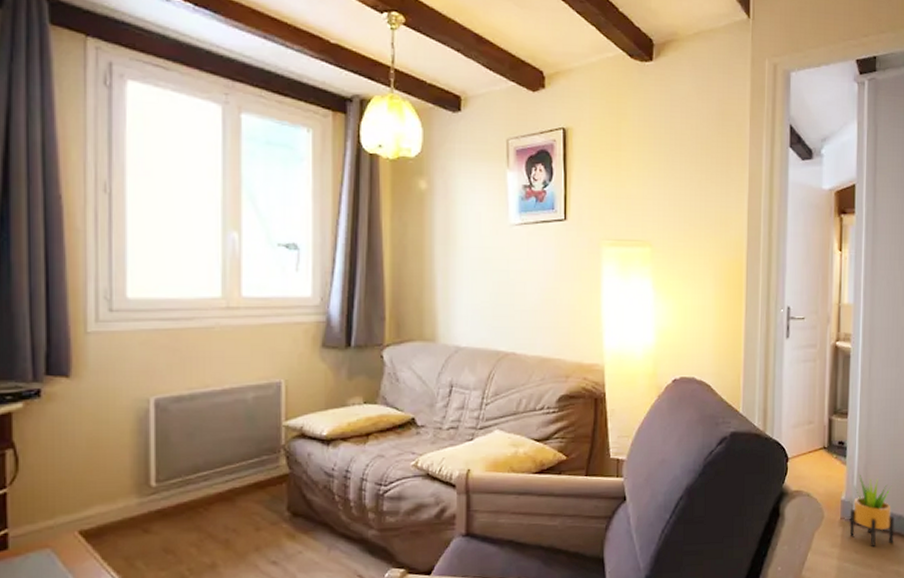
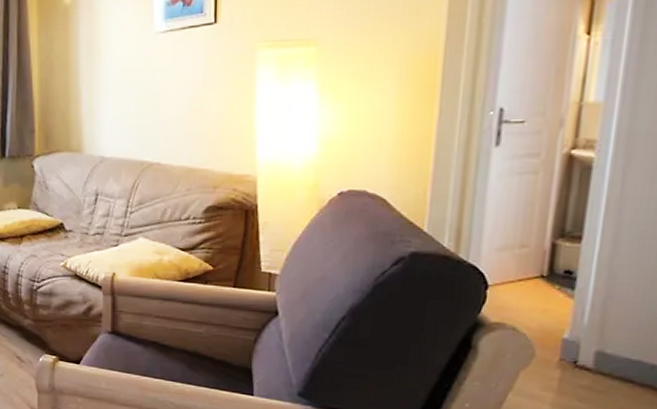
potted plant: present [849,474,895,547] -> none [571,311,645,397]

